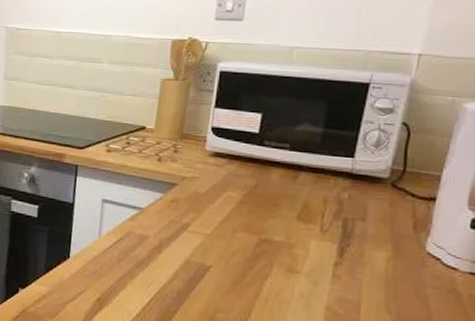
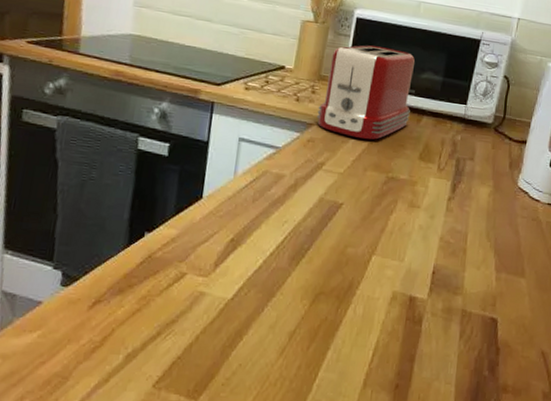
toaster: none [180,99,288,199] -> present [317,45,415,140]

